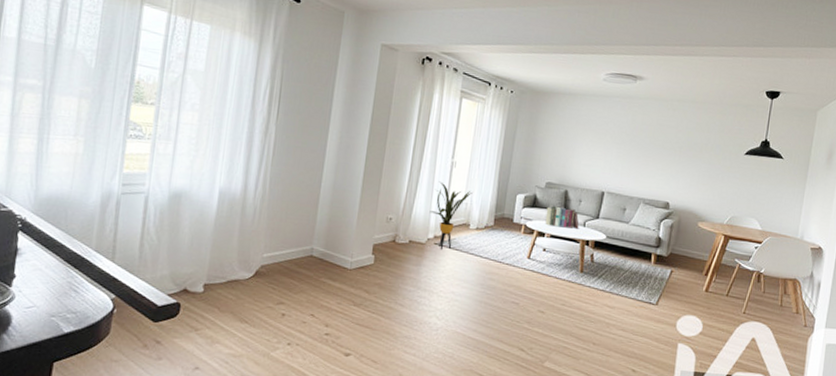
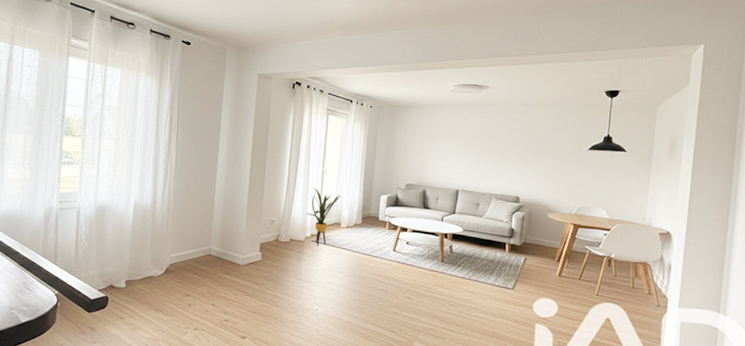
books: present [545,205,579,229] -> none [407,204,438,224]

